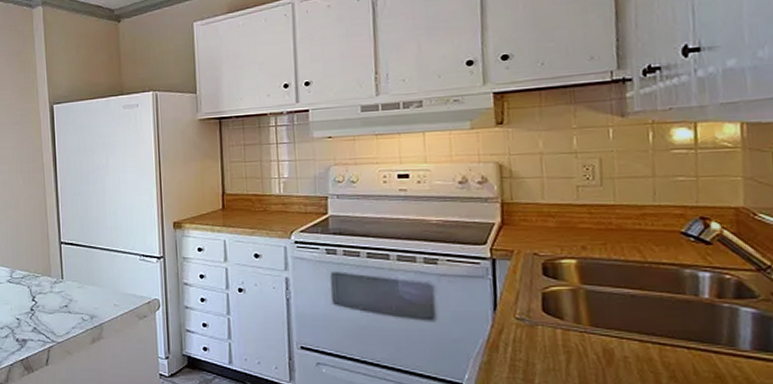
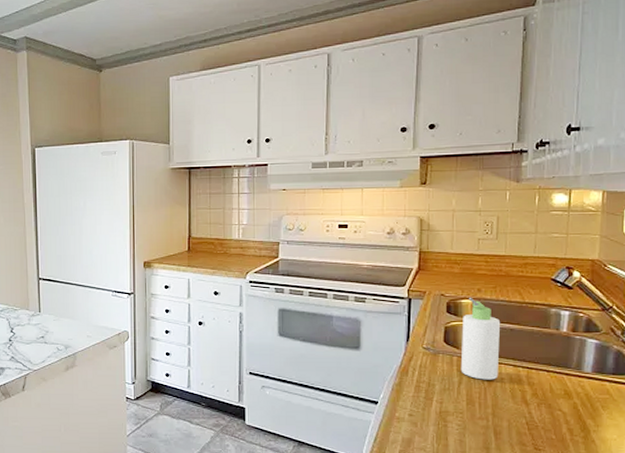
bottle: none [565,256,620,359] -> present [460,297,501,380]

